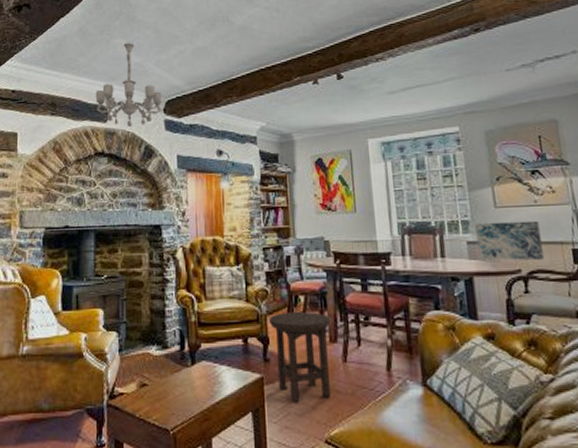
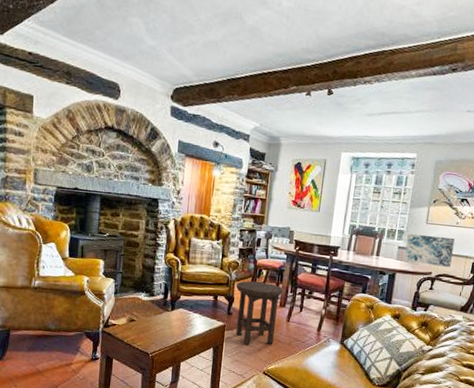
chandelier: present [95,43,162,128] -> none [109,23,171,108]

